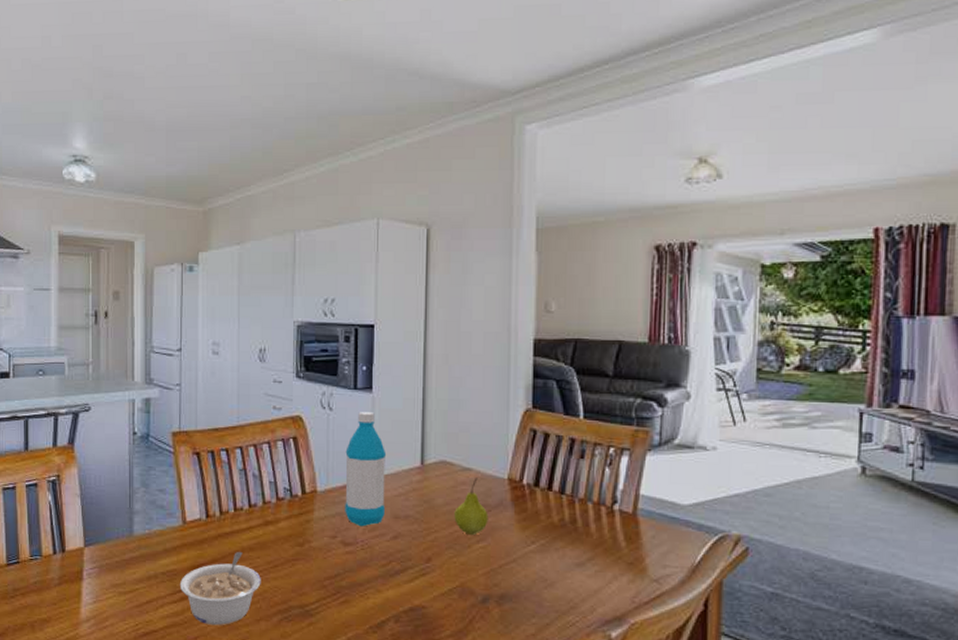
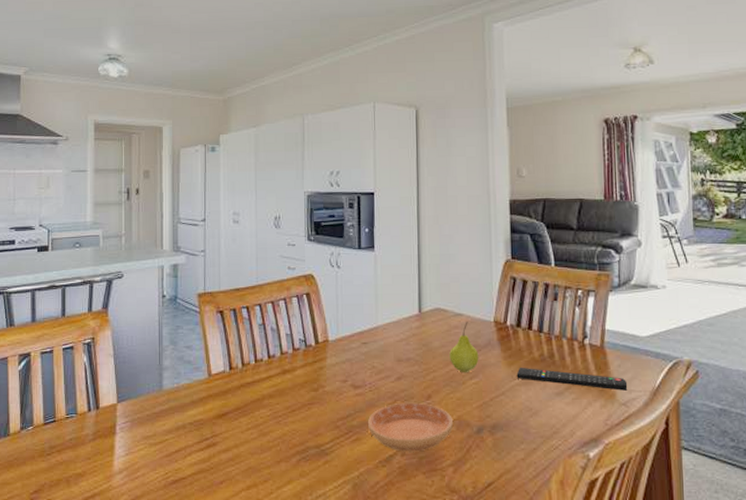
legume: present [179,552,261,626] -> none [206,400,281,470]
water bottle: present [345,412,387,527] -> none [353,268,389,371]
saucer: none [359,564,456,619] -> present [368,402,454,452]
remote control: none [531,532,662,565] -> present [516,367,628,391]

